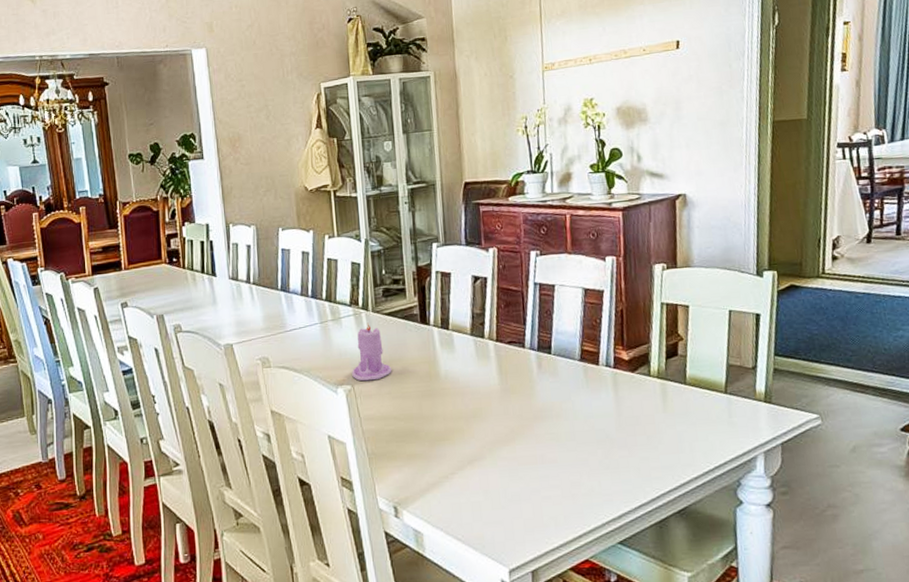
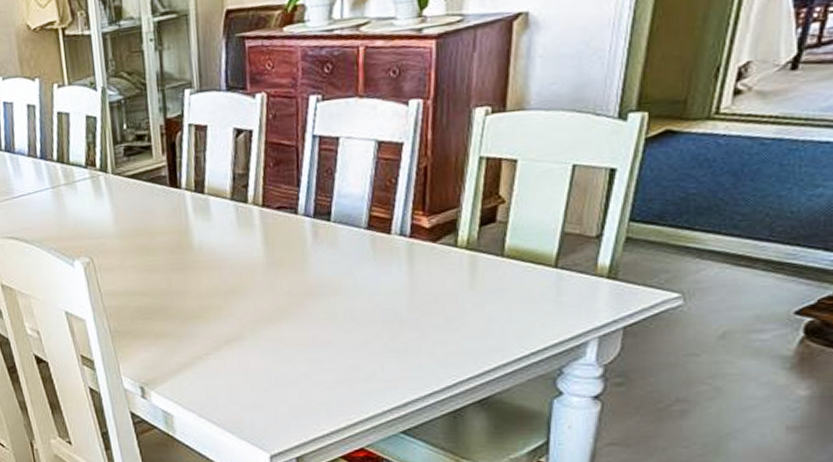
candle: present [352,322,392,382] -> none [90,186,137,253]

